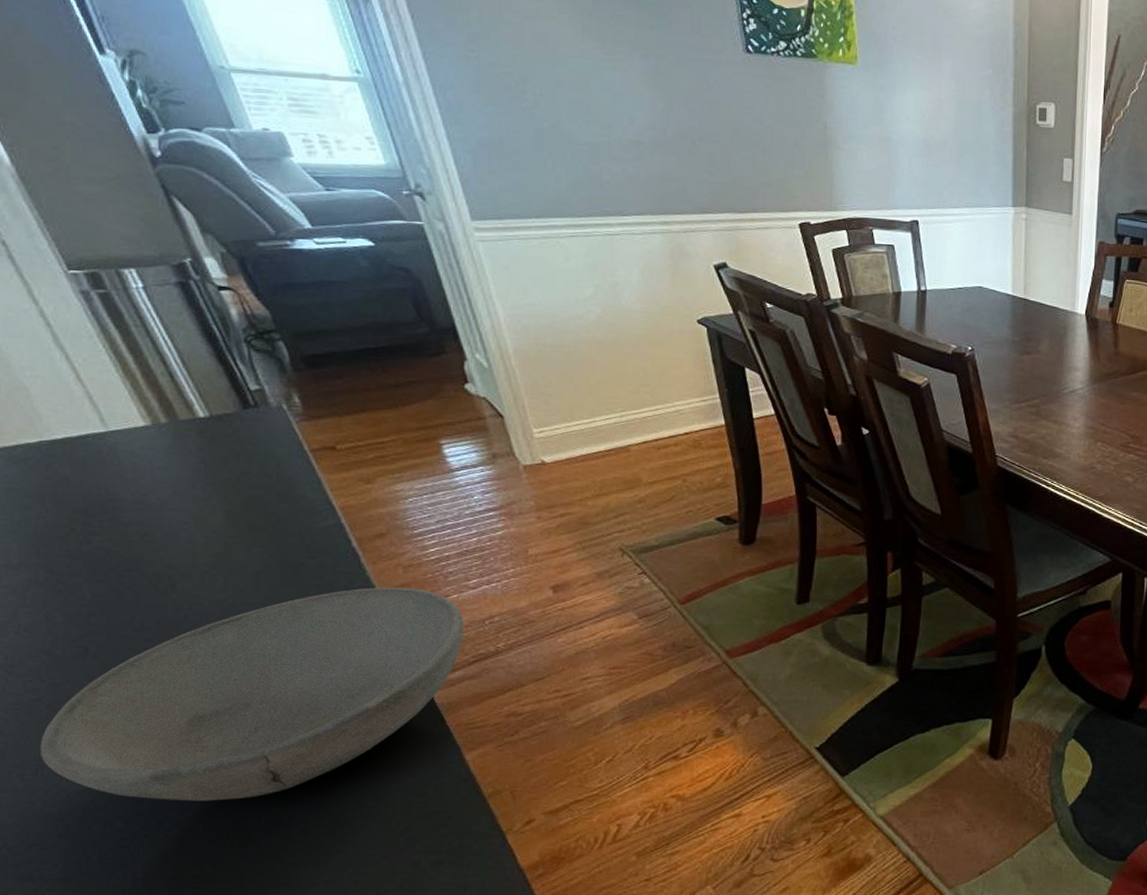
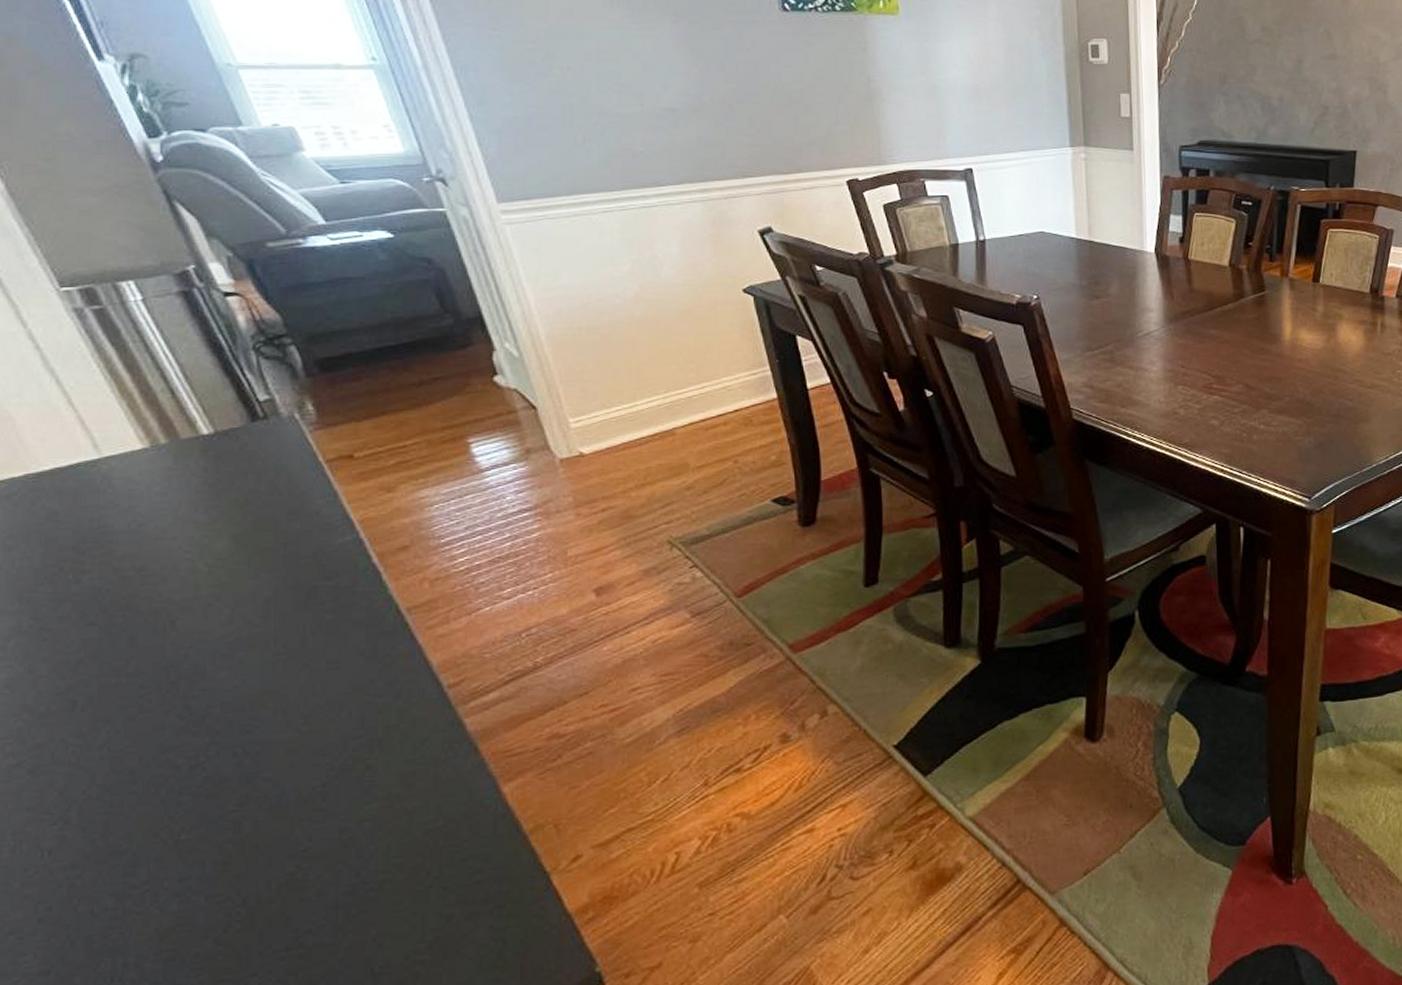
bowl: present [39,587,464,801] -> none [18,603,498,869]

